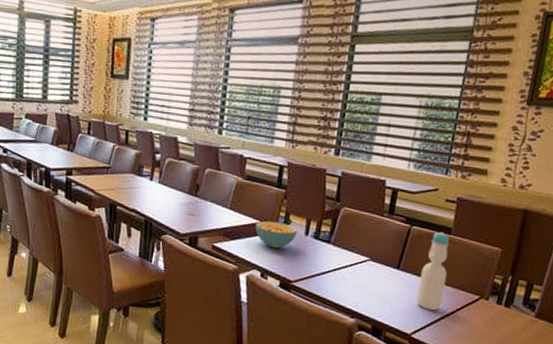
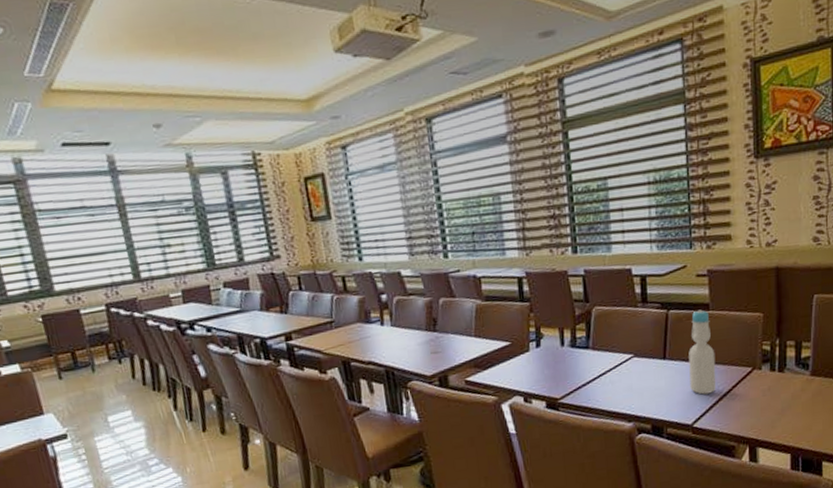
cereal bowl: present [255,221,297,249] -> none [506,338,552,369]

